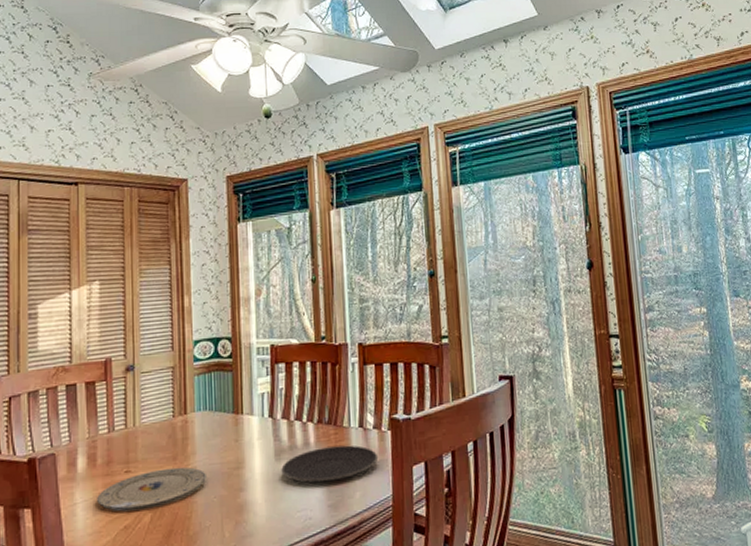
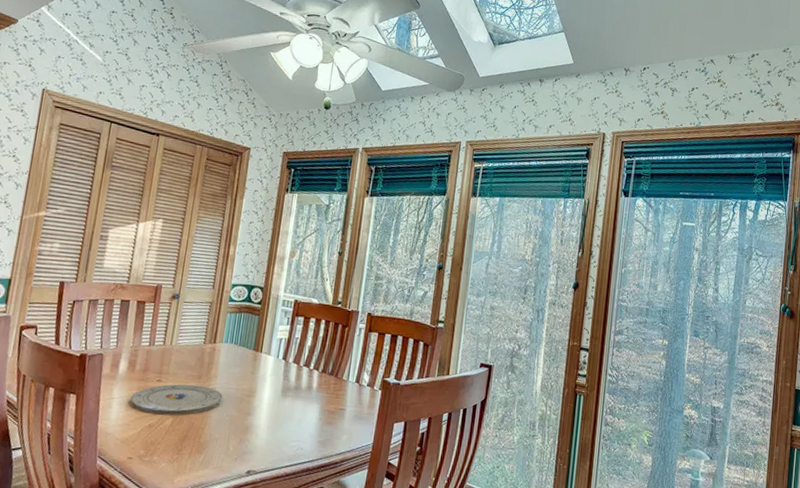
plate: present [281,445,379,484] -> none [284,393,367,424]

